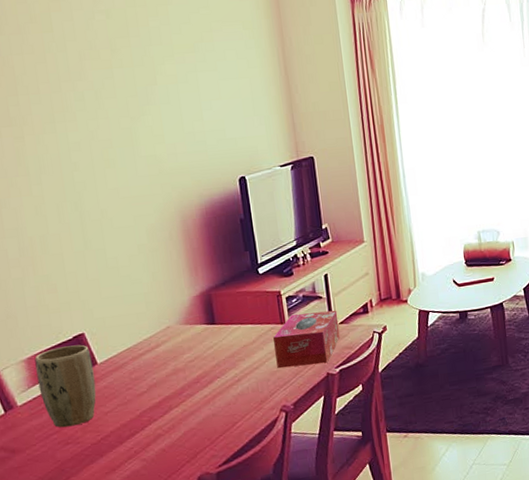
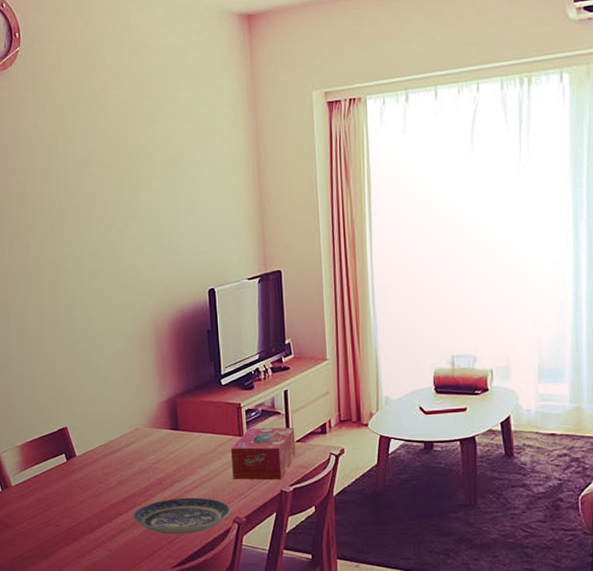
plant pot: present [34,344,97,428] -> none [27,437,74,510]
plate: none [170,390,277,434] -> present [134,497,230,535]

